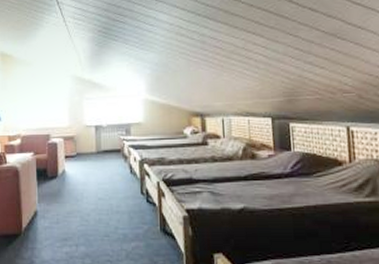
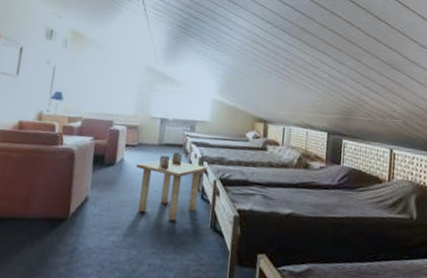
side table: none [78,158,148,228] -> present [136,152,207,222]

